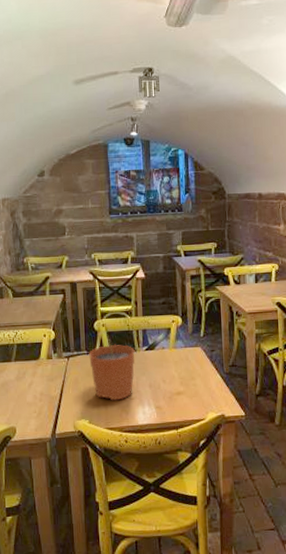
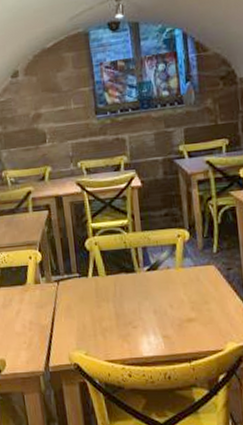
plant pot: present [89,329,135,401] -> none [81,248,135,330]

